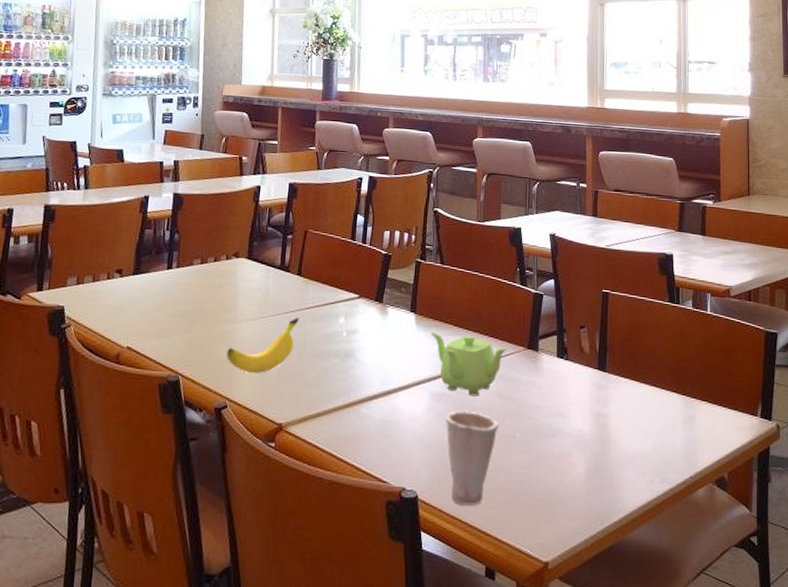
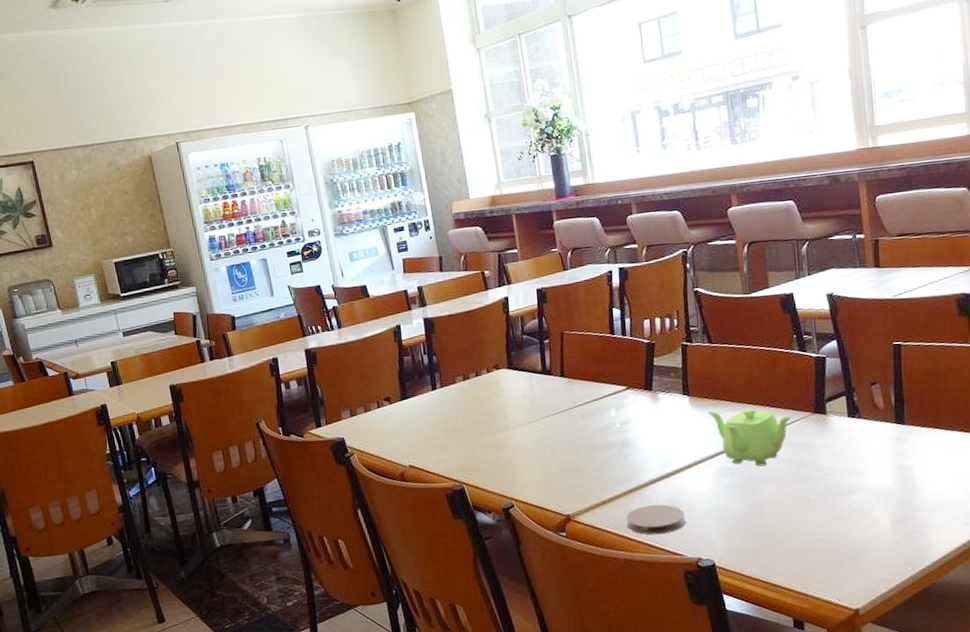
banana: present [227,317,299,374] -> none [504,416,570,474]
coaster: none [337,423,396,457] -> present [626,504,686,535]
cup: present [445,411,500,506] -> none [734,481,792,567]

